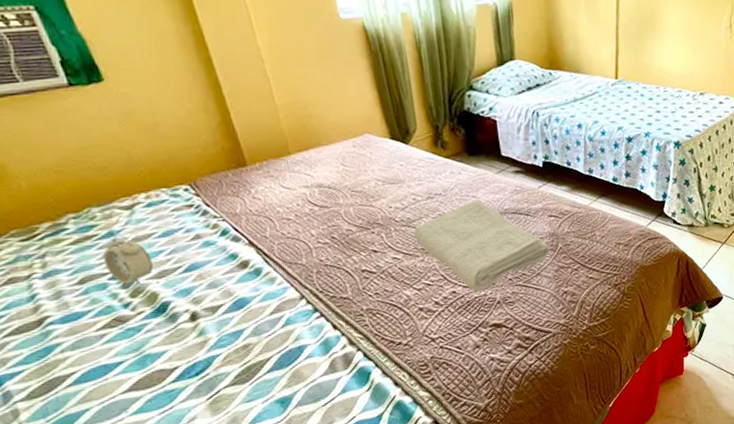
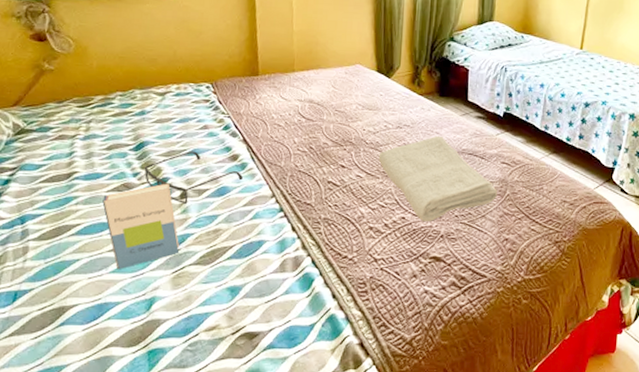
book: none [94,307,209,410] -> present [102,183,180,270]
alarm clock: present [103,233,154,285] -> none [130,114,166,159]
glasses: none [134,266,262,326] -> present [144,151,244,204]

